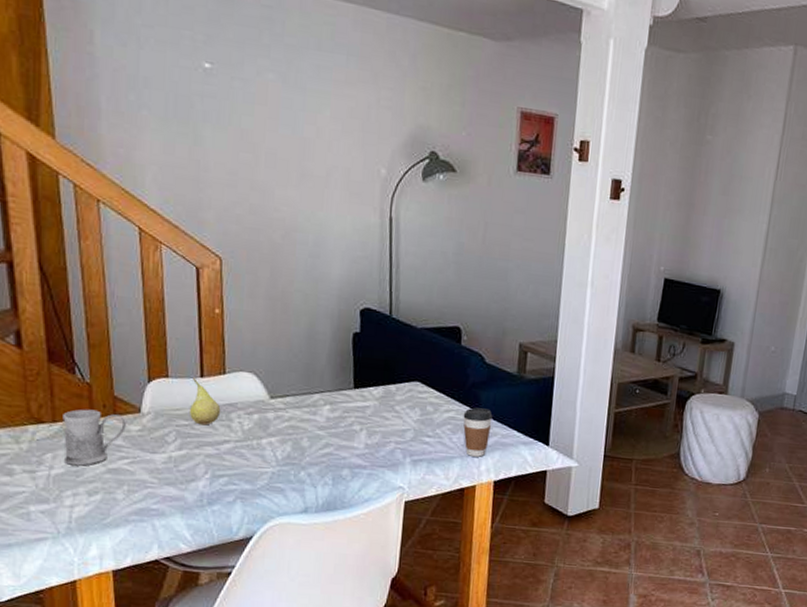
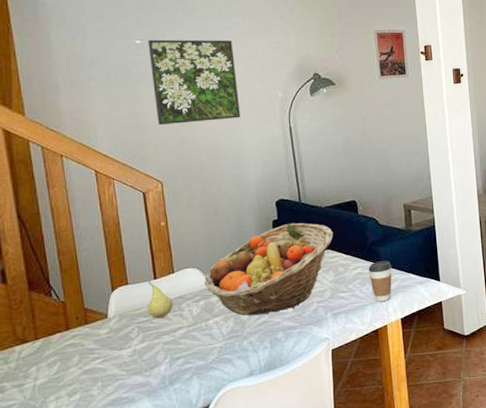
mug: present [63,409,127,466] -> none [43,322,97,374]
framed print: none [219,65,331,193] -> present [148,39,241,125]
fruit basket: none [261,340,427,445] -> present [204,223,333,316]

